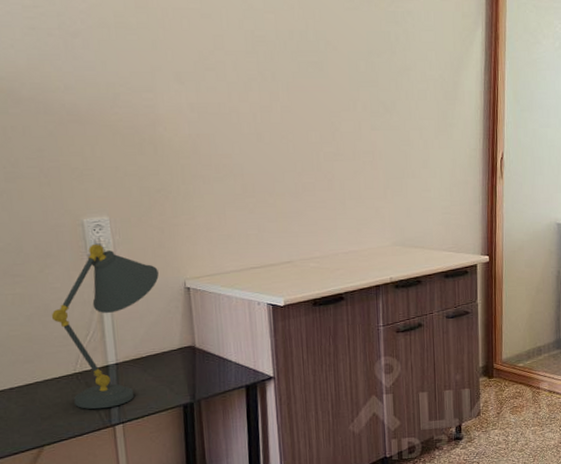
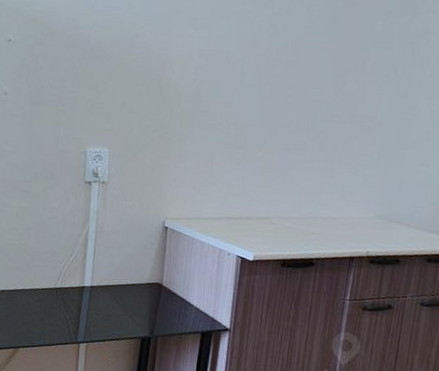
desk lamp: present [51,244,159,410] -> none [45,173,143,326]

